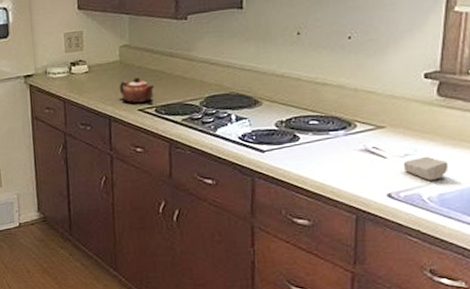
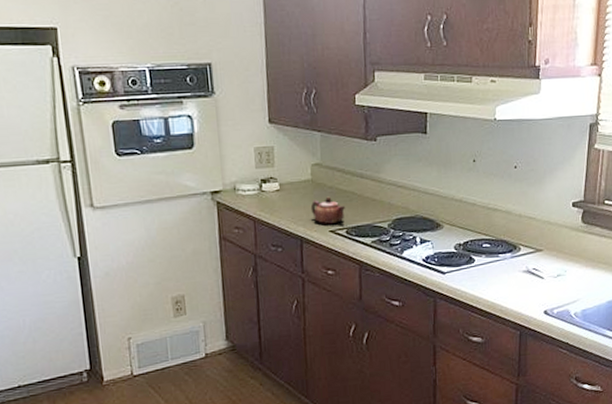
soap bar: present [403,156,449,180] -> none [556,276,590,298]

